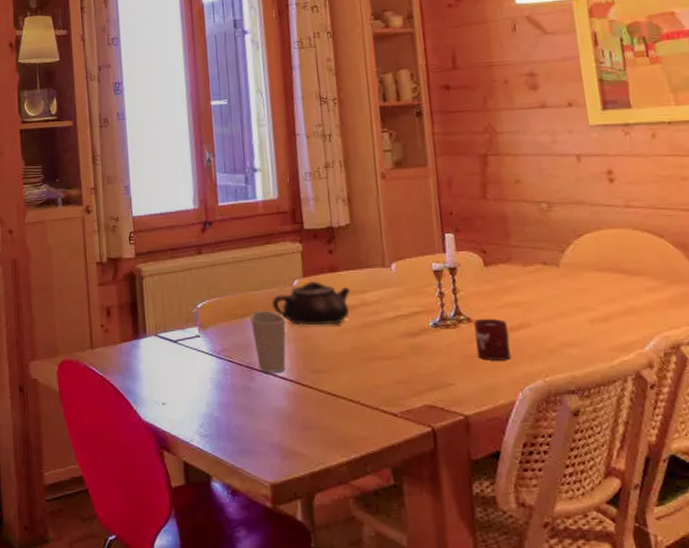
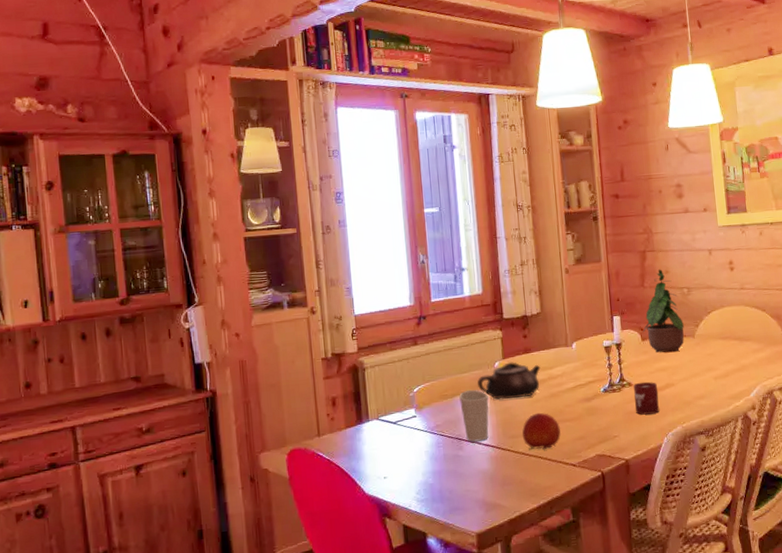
fruit: none [328,345,377,391] -> present [522,412,561,451]
potted plant: none [485,177,544,284] -> present [643,269,684,353]

